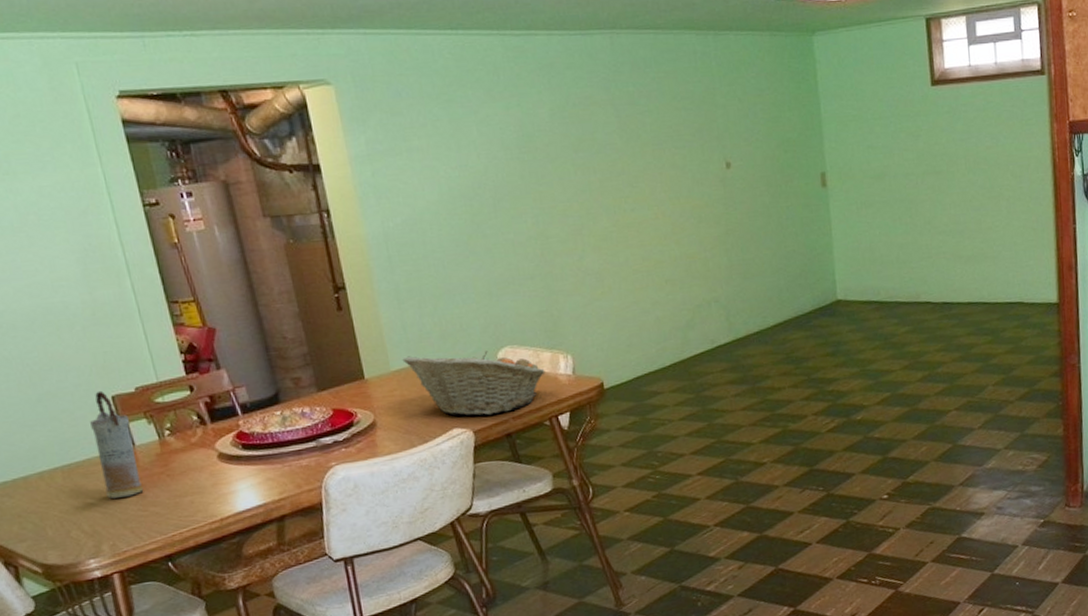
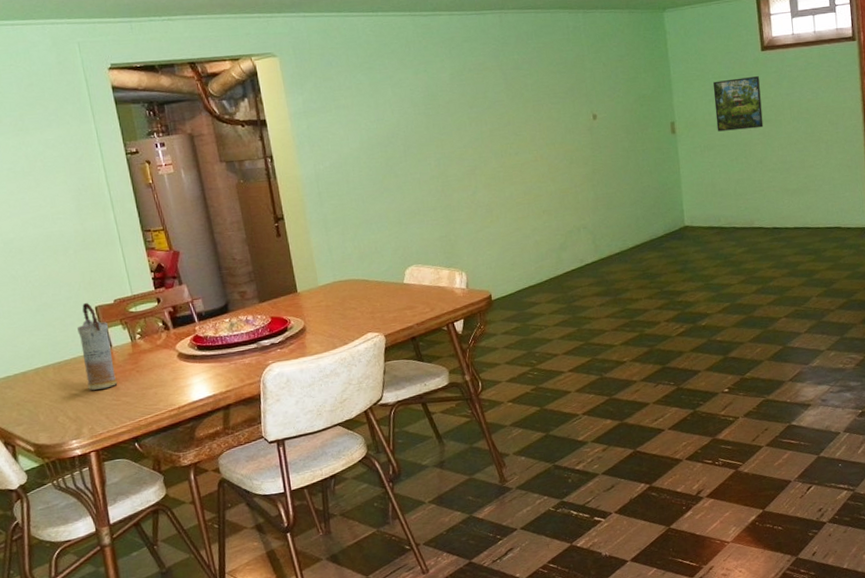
fruit basket: present [402,351,546,416] -> none [328,269,444,323]
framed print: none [872,116,933,185] -> present [713,75,764,132]

